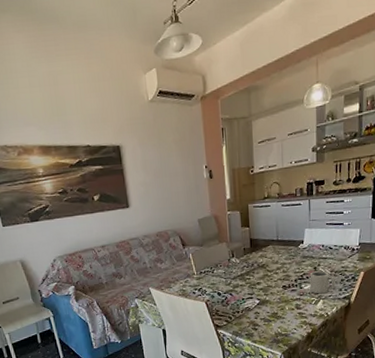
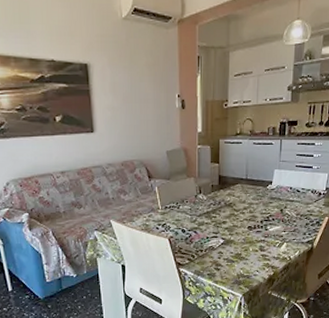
cup: present [309,271,335,294] -> none [275,213,300,237]

